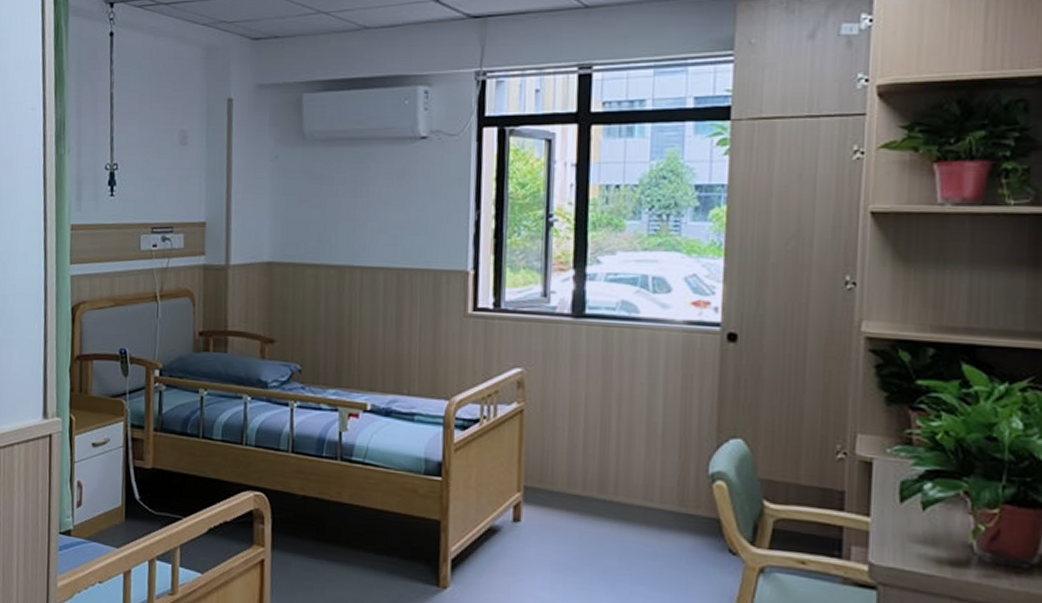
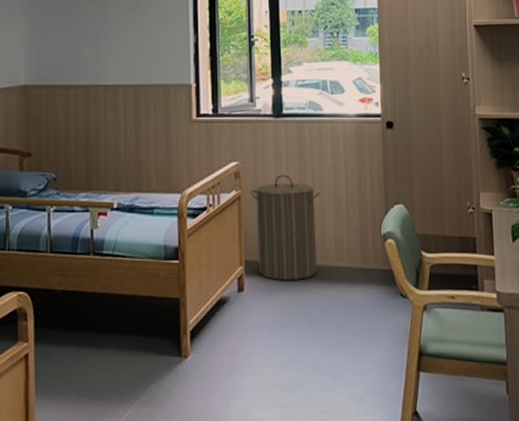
laundry hamper: none [537,387,629,517] -> present [251,174,321,280]

